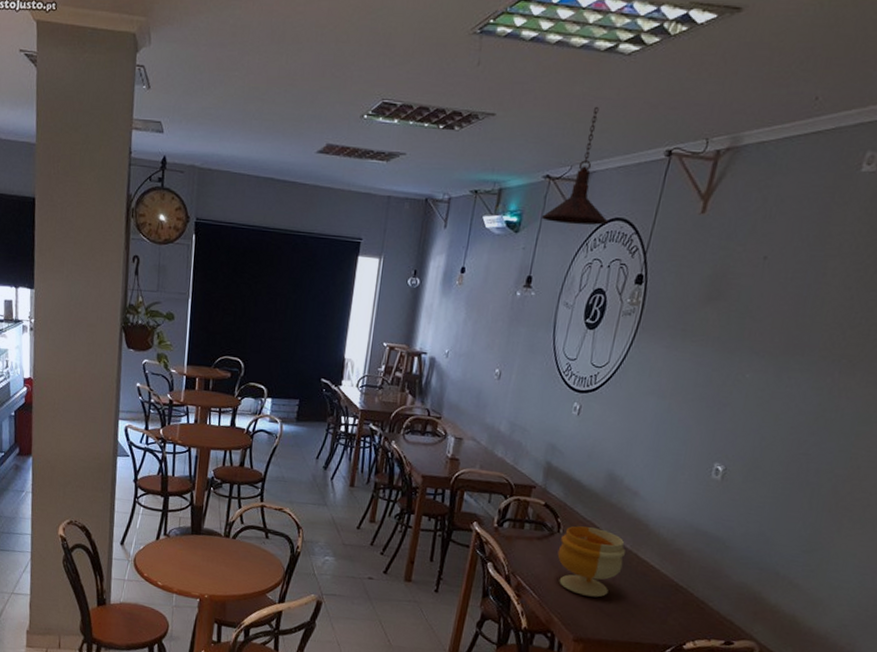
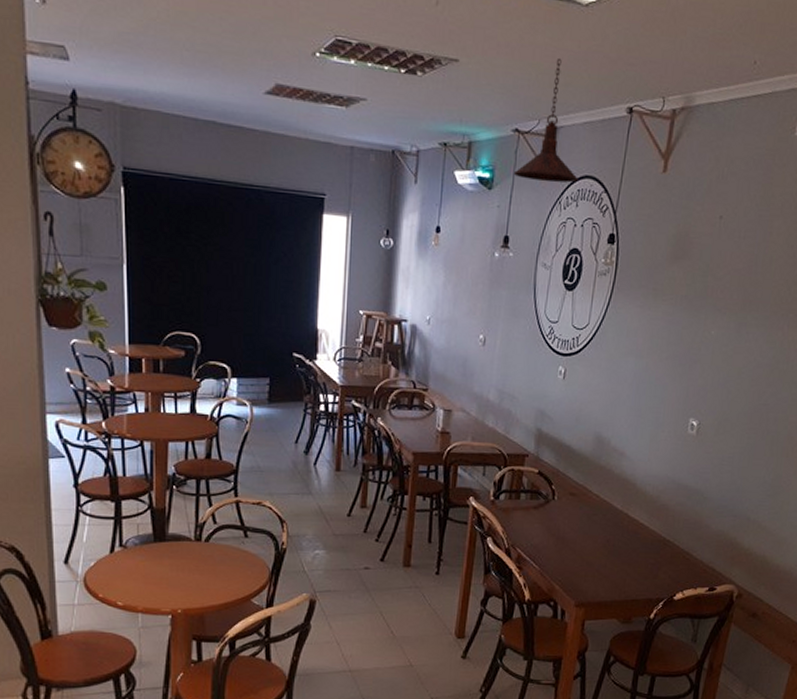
footed bowl: present [557,526,625,598] -> none [554,491,617,560]

